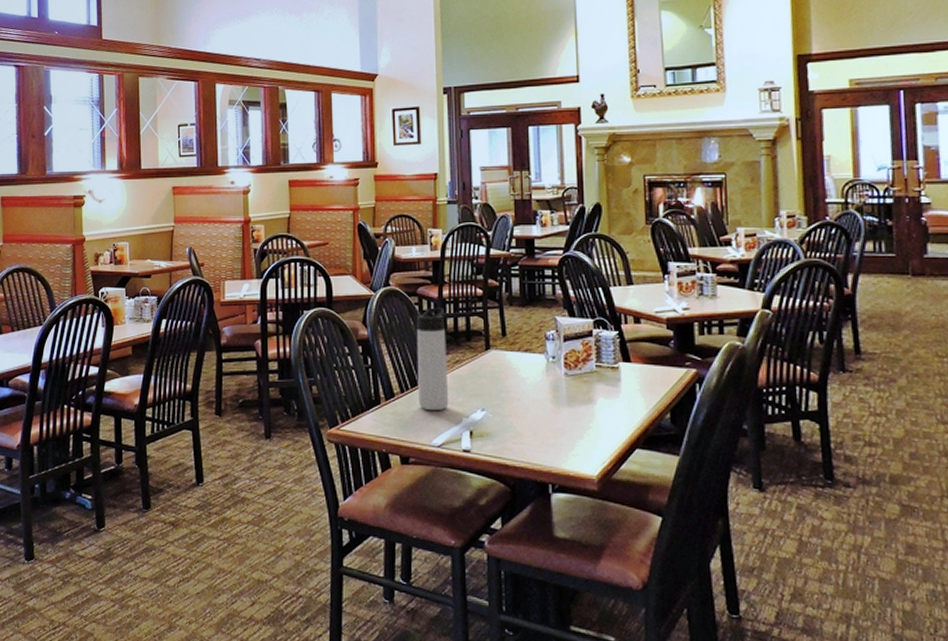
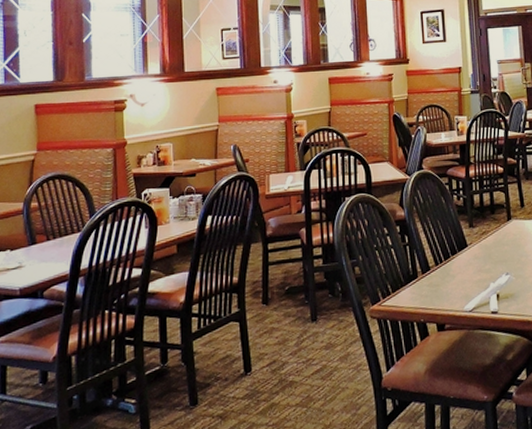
thermos bottle: present [416,308,449,411] -> none [447,186,478,280]

